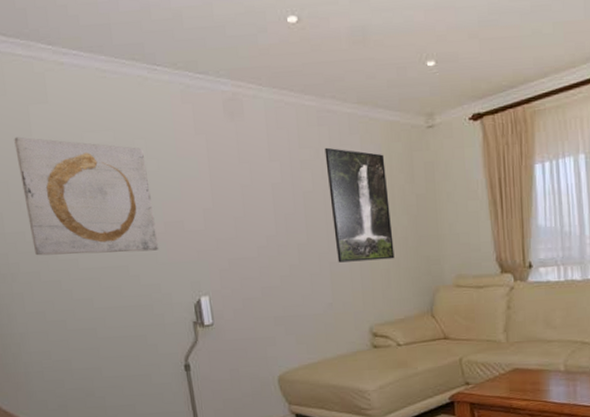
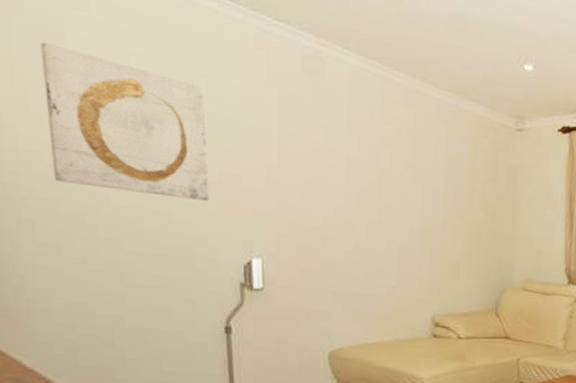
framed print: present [325,147,395,263] -> none [407,129,470,253]

